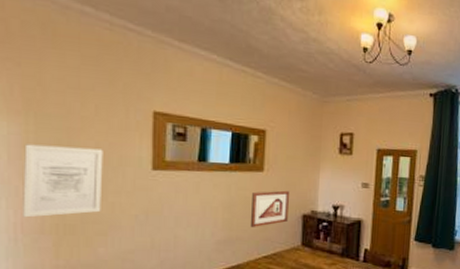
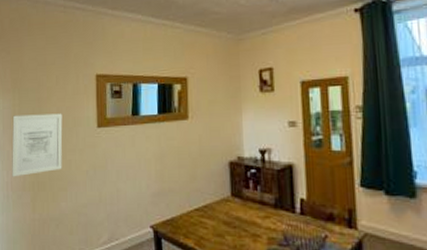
picture frame: present [251,190,289,227] -> none [180,137,215,178]

